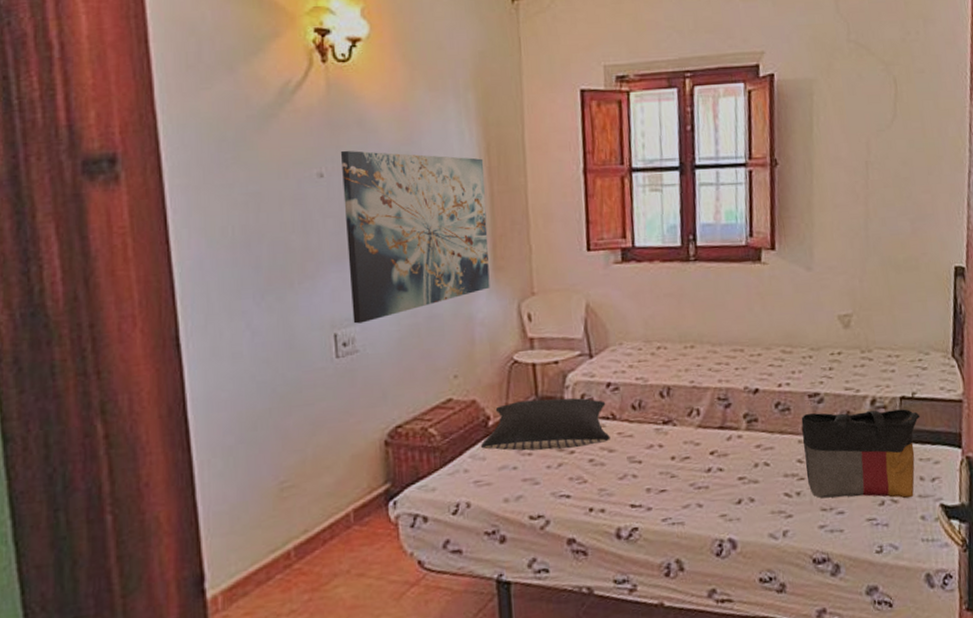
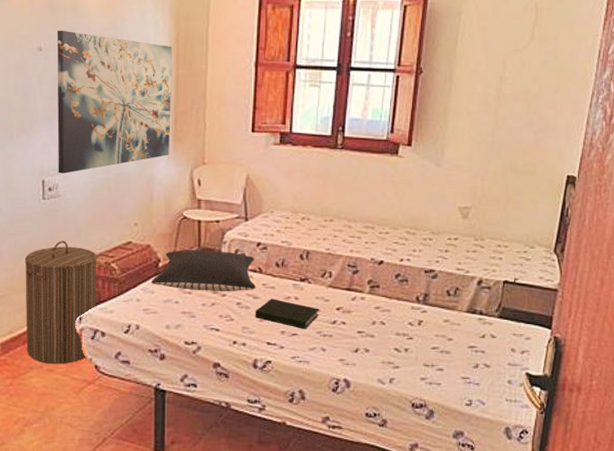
laundry hamper: none [317,406,414,566] -> present [24,240,97,364]
book: none [612,449,690,483] -> present [255,298,319,329]
tote bag: present [801,408,921,499] -> none [415,285,519,365]

